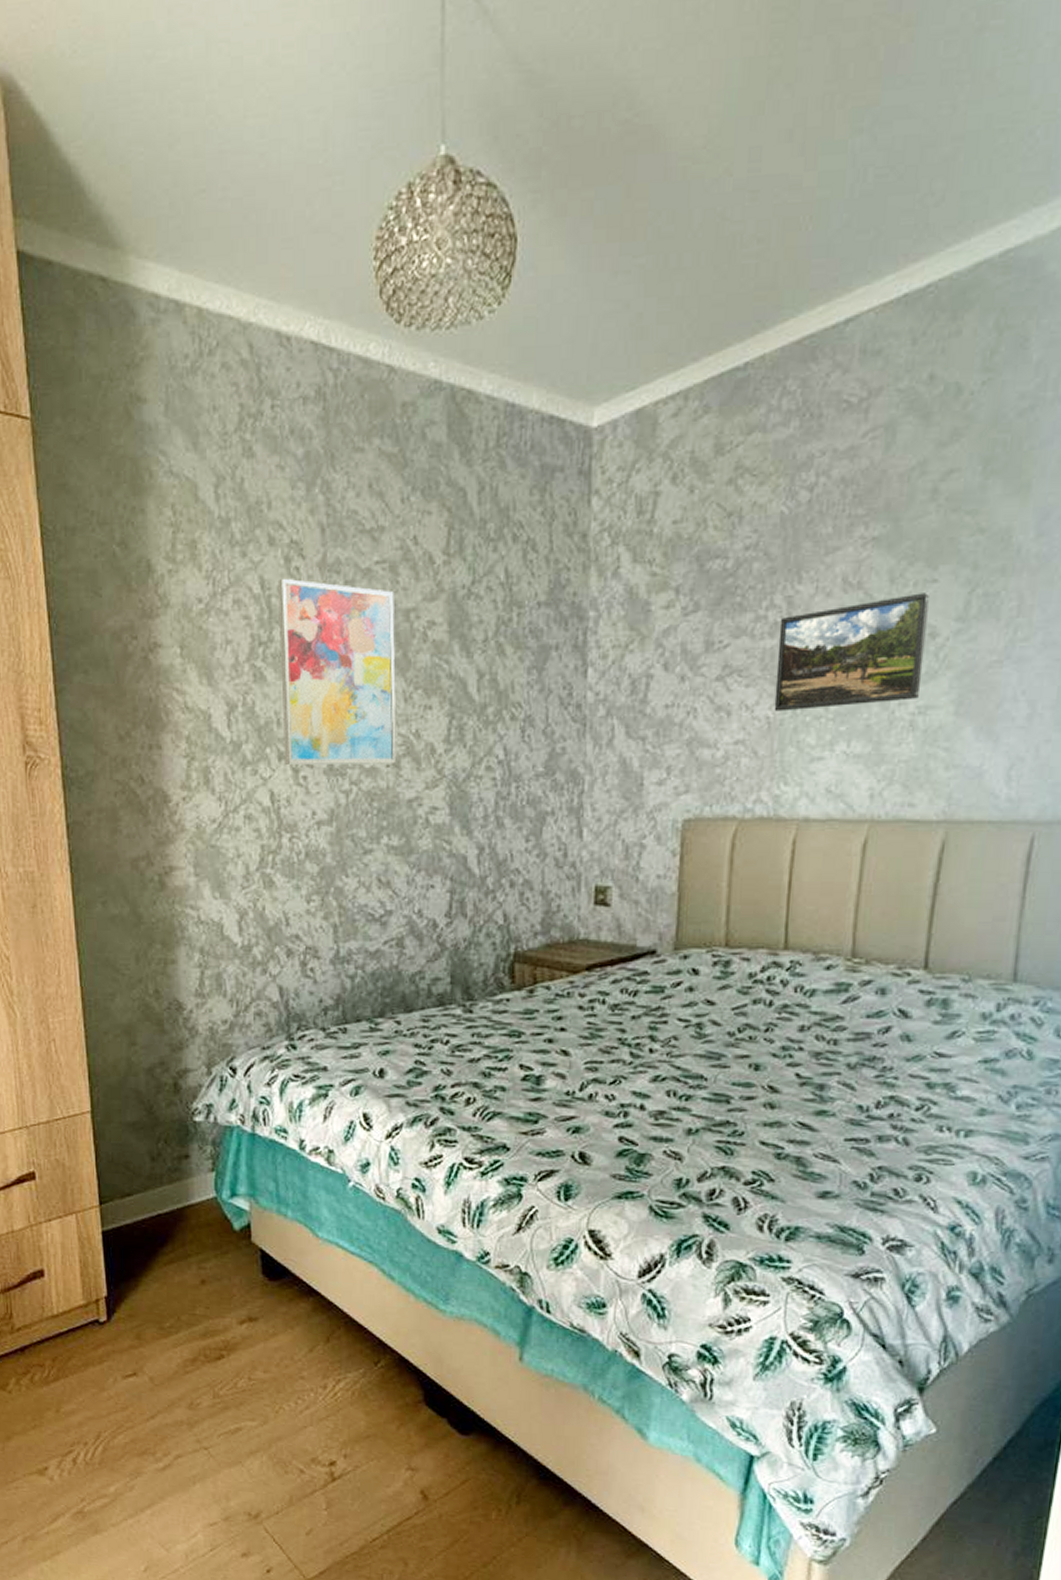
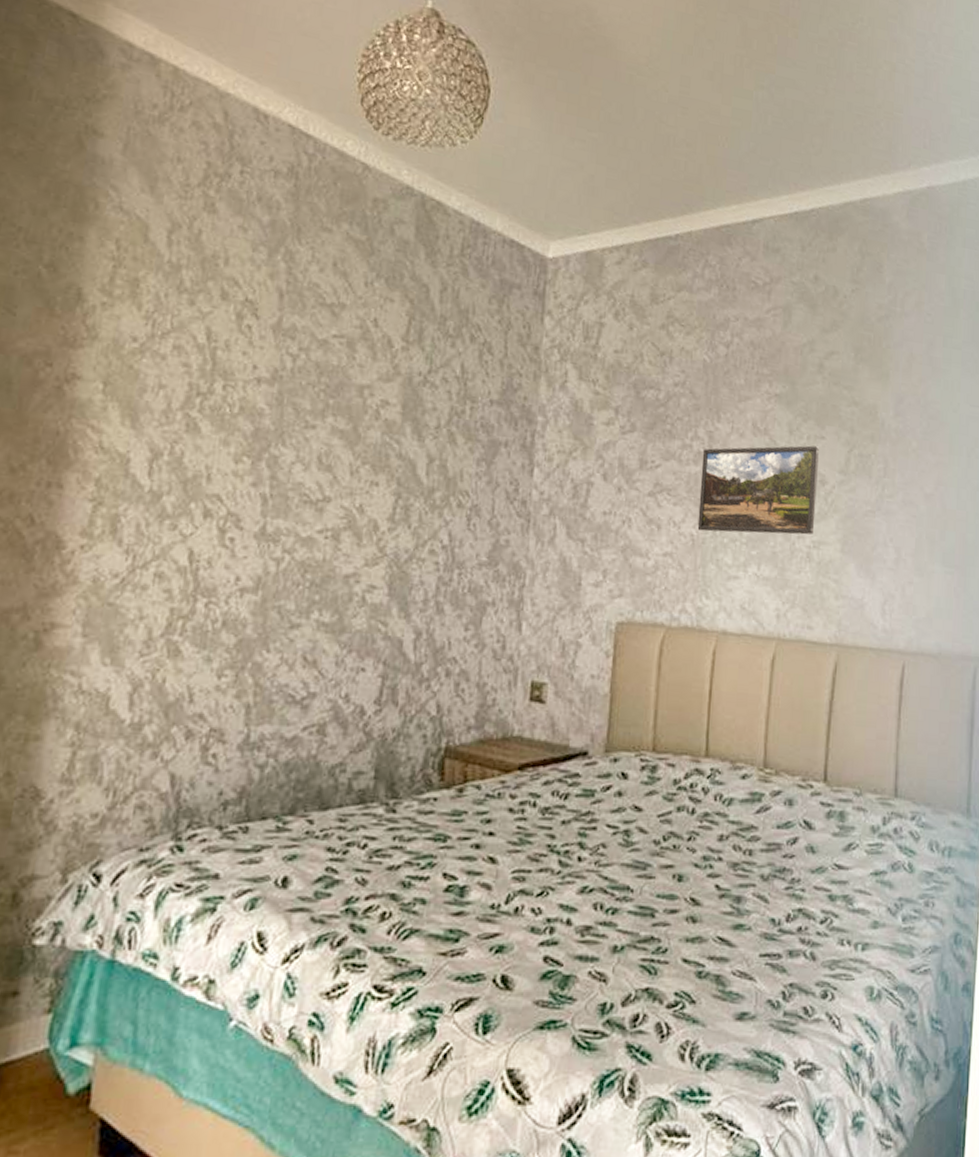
wall art: present [277,578,396,766] -> none [211,333,350,537]

